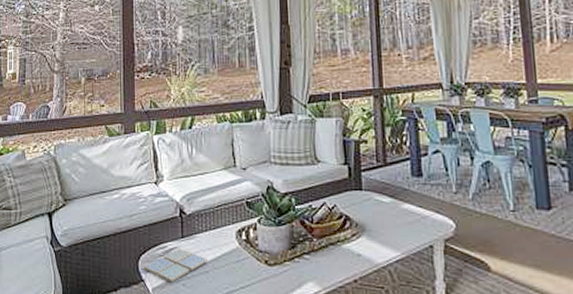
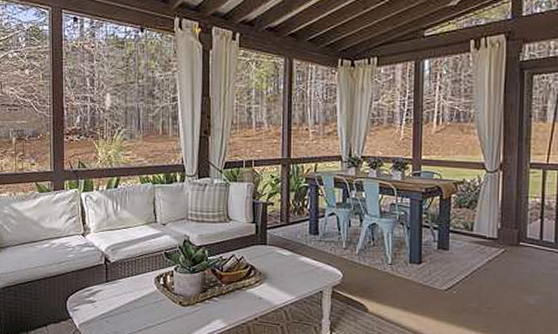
drink coaster: present [144,247,207,283] -> none [72,290,129,320]

